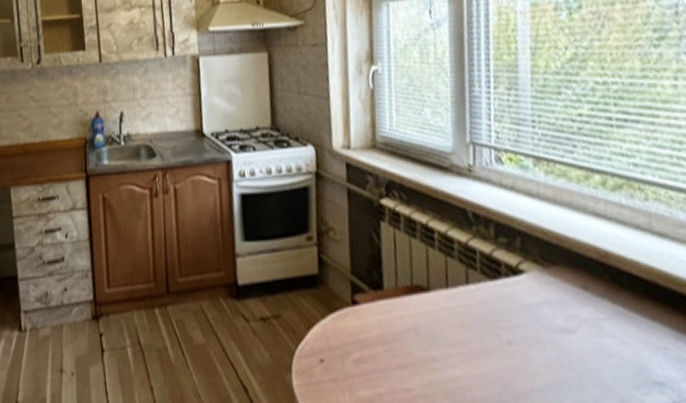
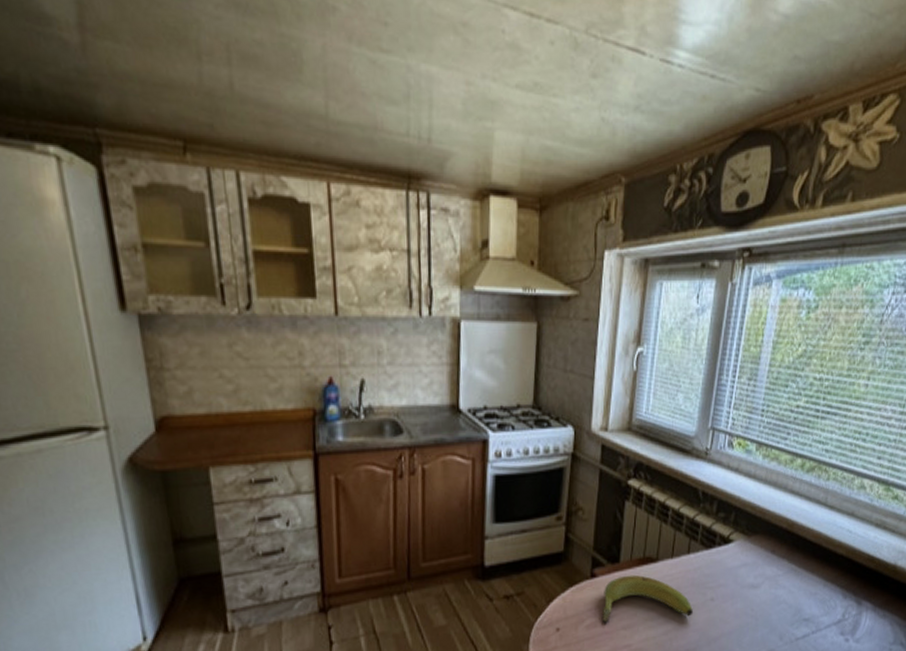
banana: none [369,305,487,362] -> present [603,574,693,623]

